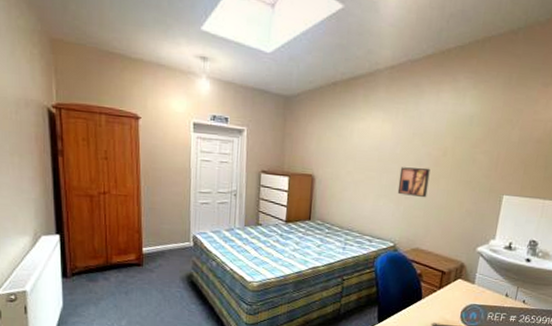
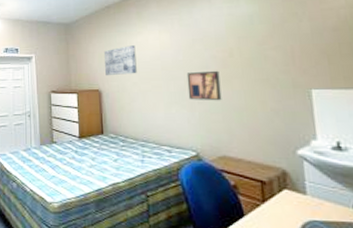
wall art: none [321,131,356,163] -> present [103,45,137,76]

